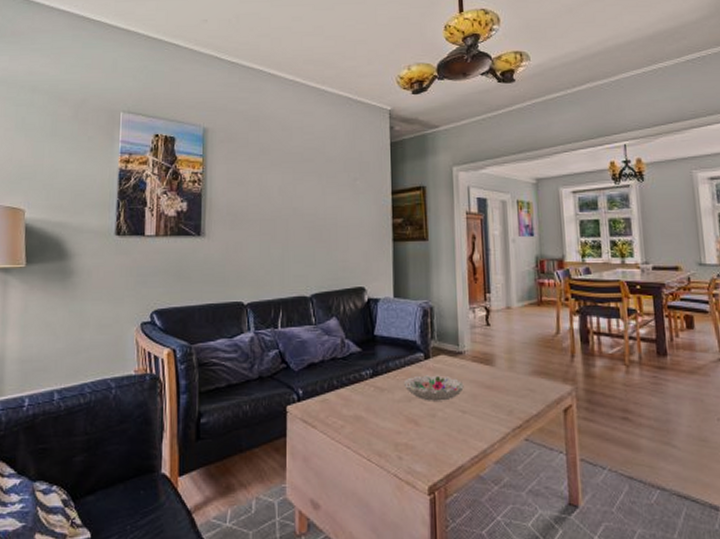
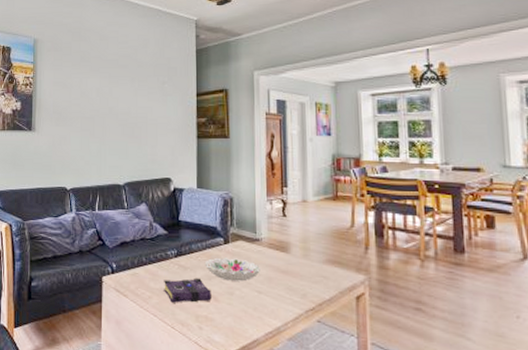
book: none [358,400,412,431] -> present [164,278,212,303]

